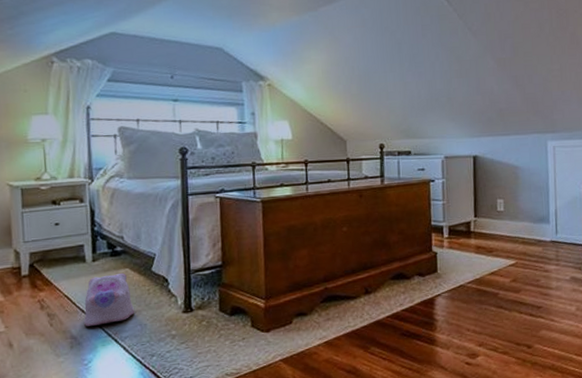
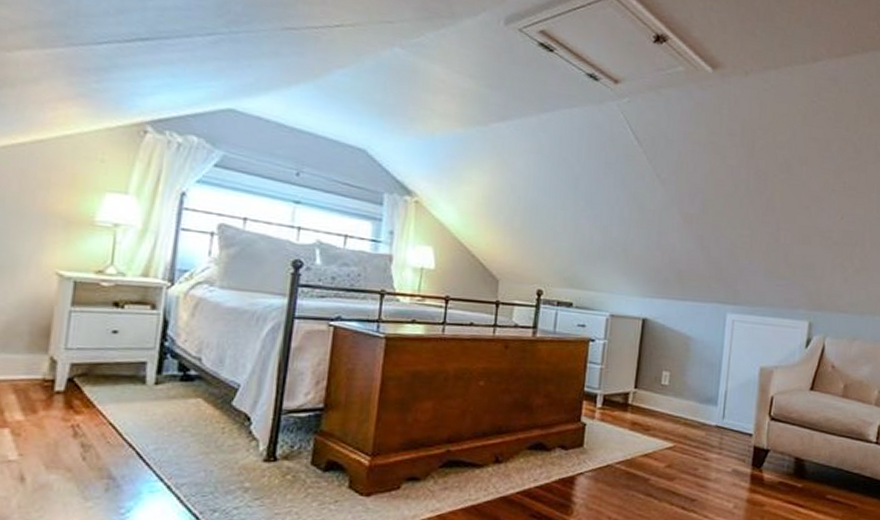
plush toy: present [84,272,135,326] -> none [130,402,201,466]

